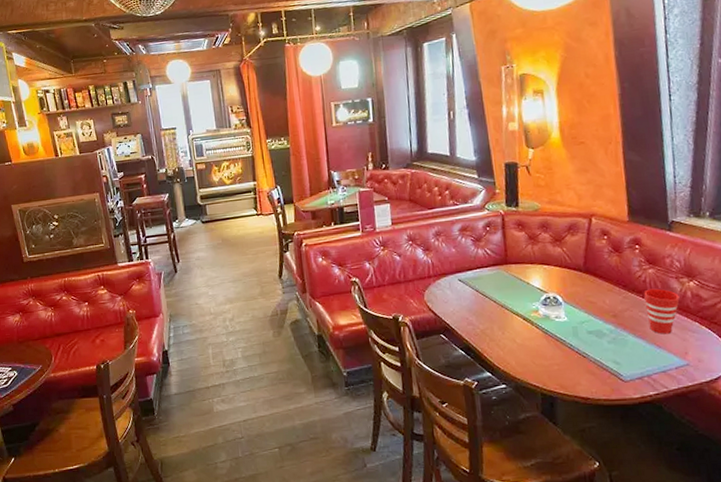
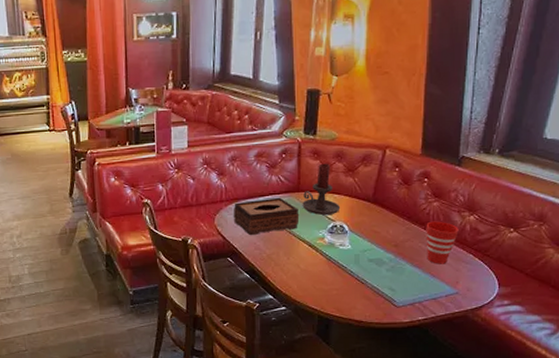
tissue box: none [442,270,511,311] -> present [233,197,300,236]
candle holder: none [511,234,552,287] -> present [302,163,341,215]

